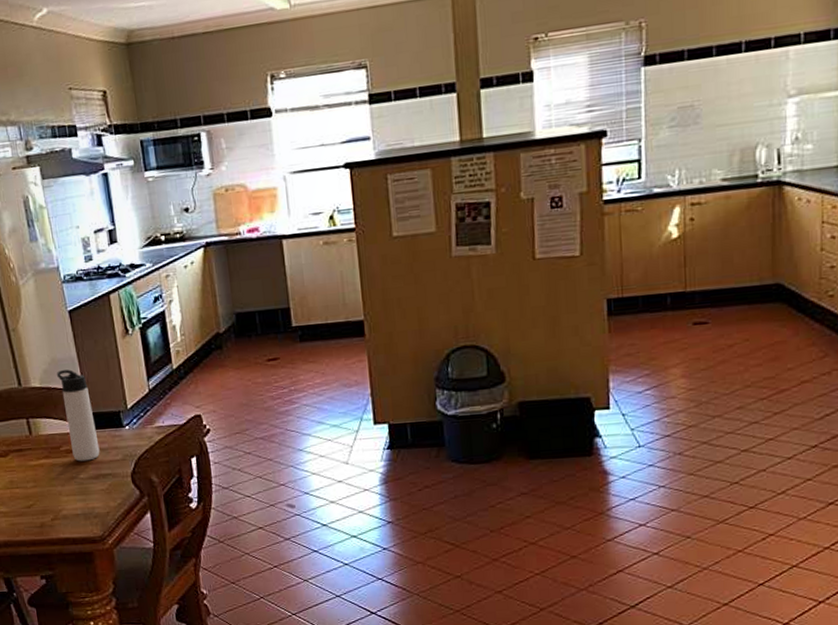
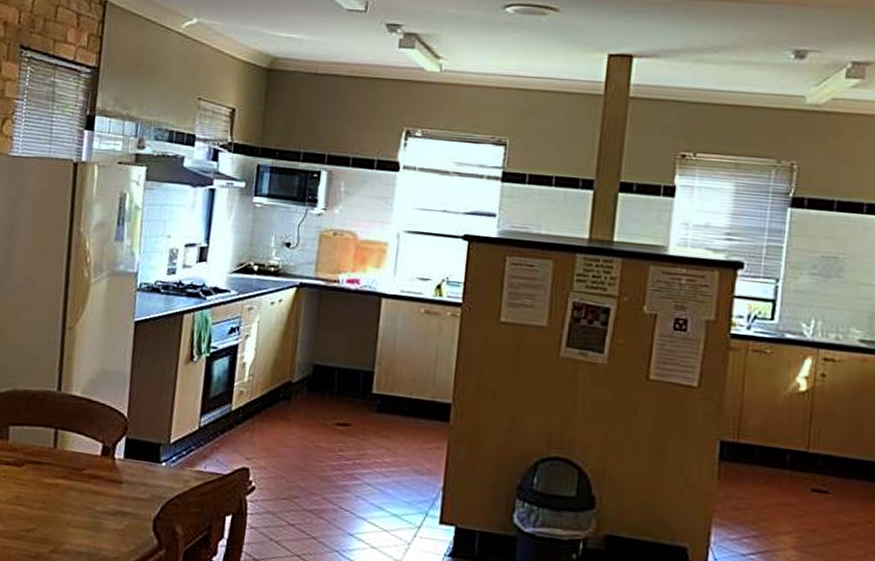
thermos bottle: present [57,369,100,462] -> none [95,383,133,493]

